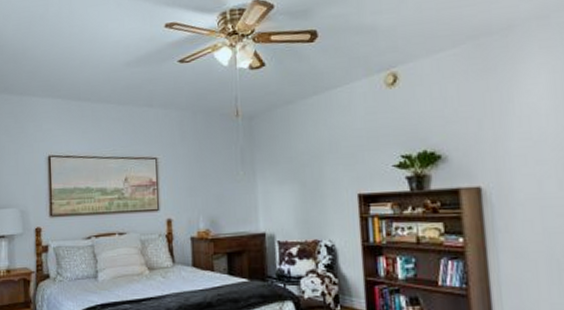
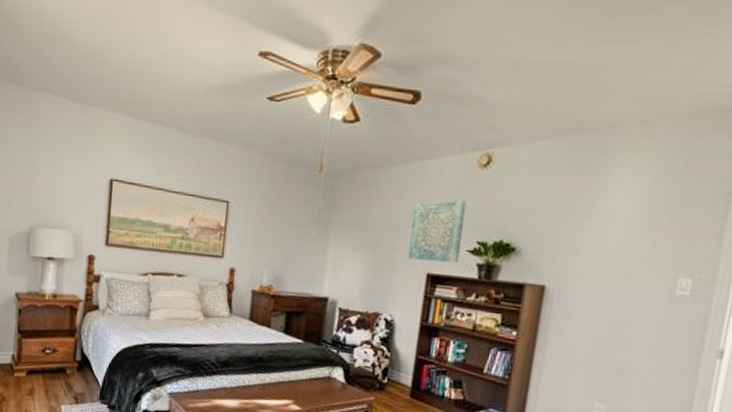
wall art: none [332,119,387,184] -> present [408,200,466,263]

